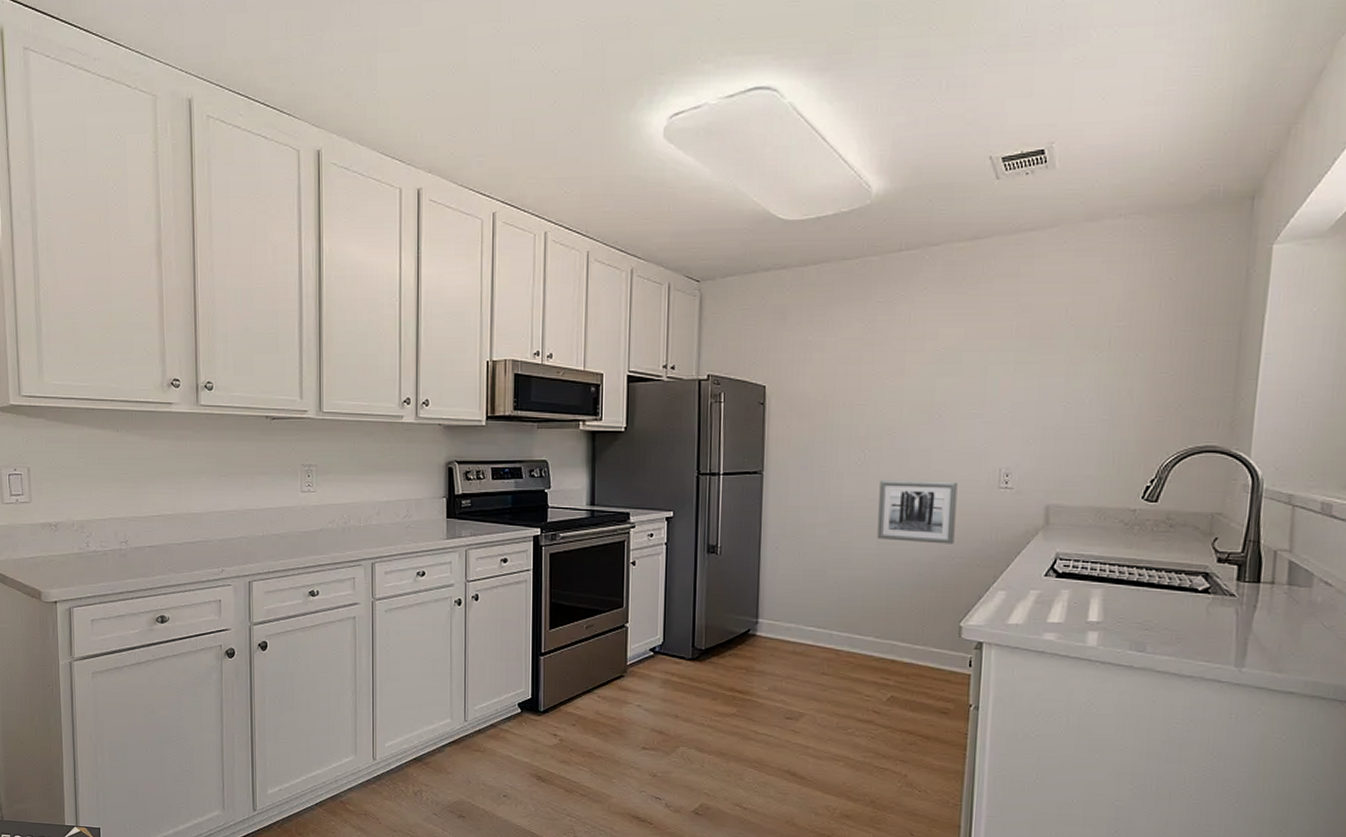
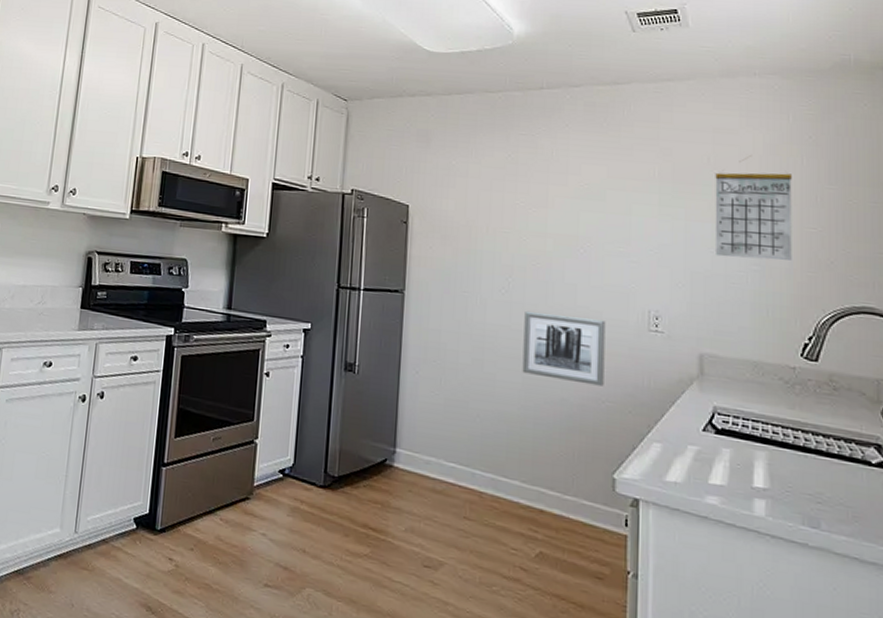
calendar: none [1067,303,1149,410] -> present [714,155,792,261]

